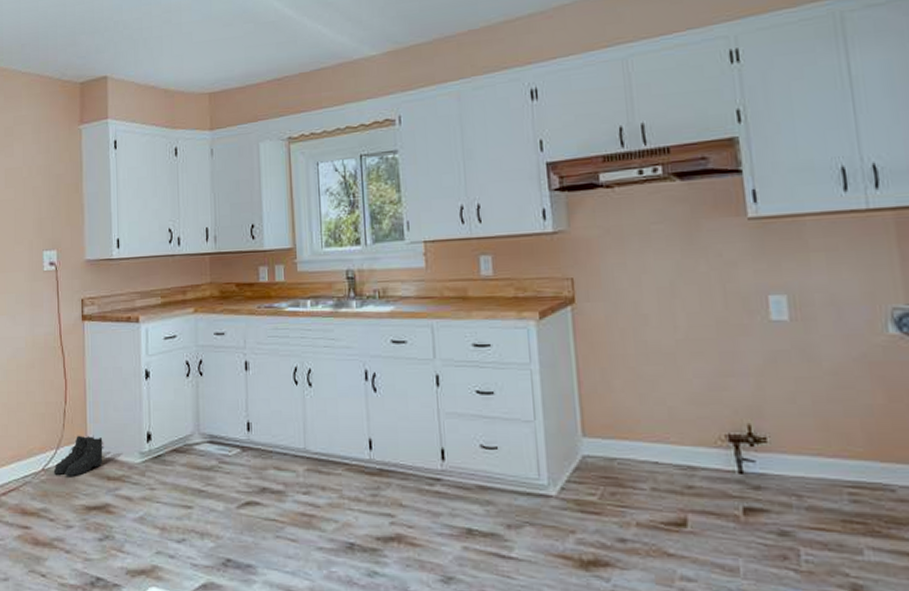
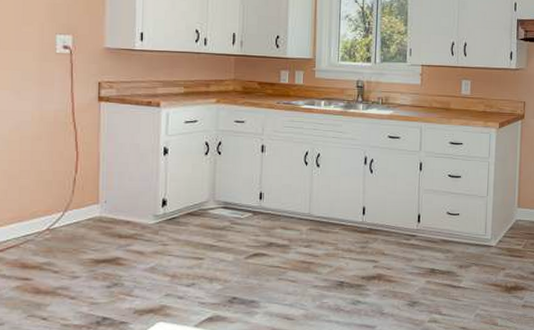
boots: present [53,435,104,476] -> none [59,200,117,235]

